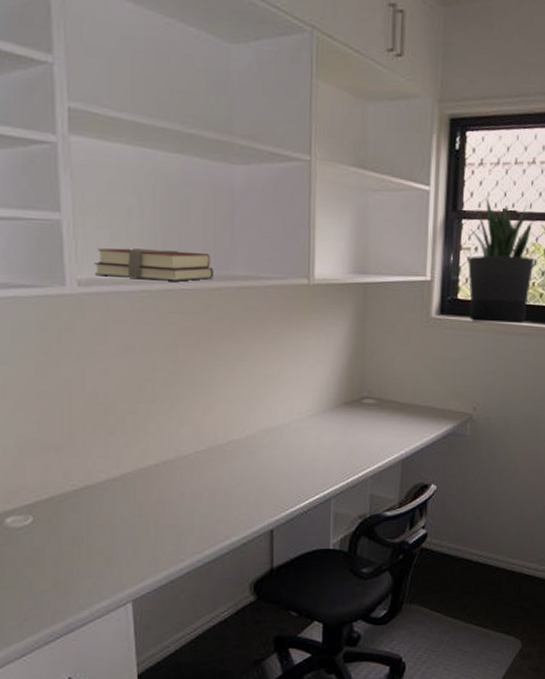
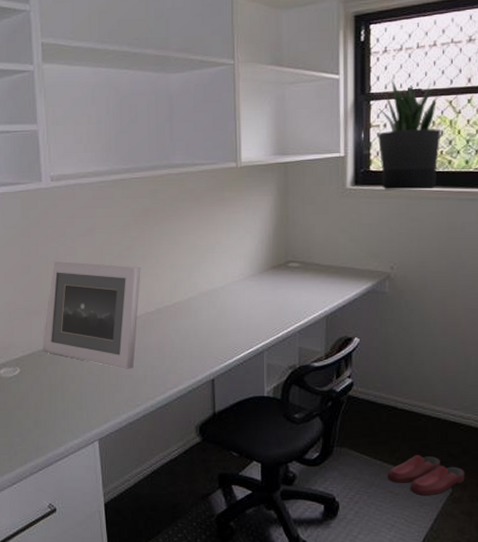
picture frame: none [63,386,190,518] -> present [42,261,141,369]
books: present [94,248,213,282] -> none [63,147,157,173]
slippers: none [458,609,536,652] -> present [388,454,465,495]

